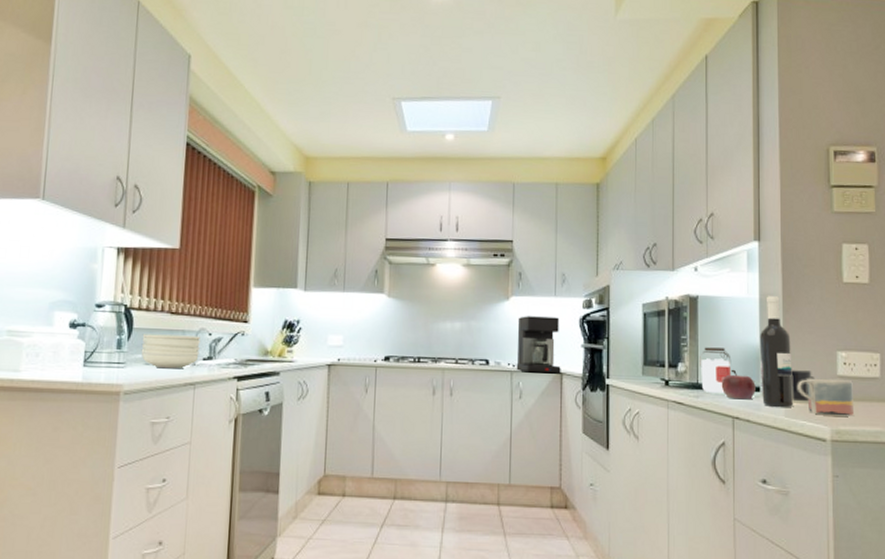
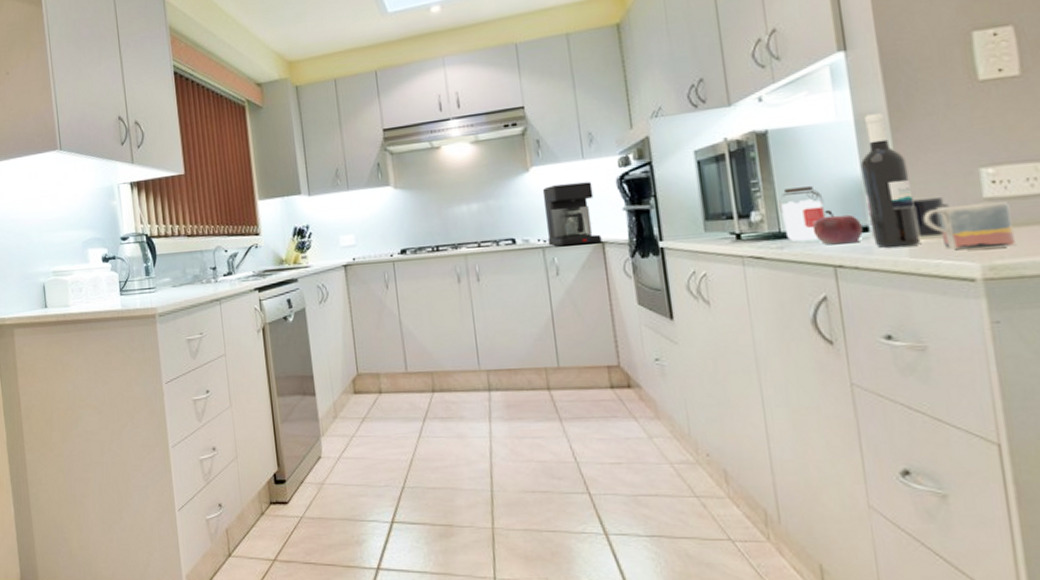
bowl: present [141,334,200,369] -> none [165,254,219,289]

